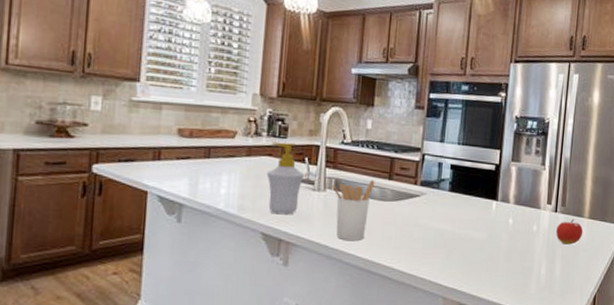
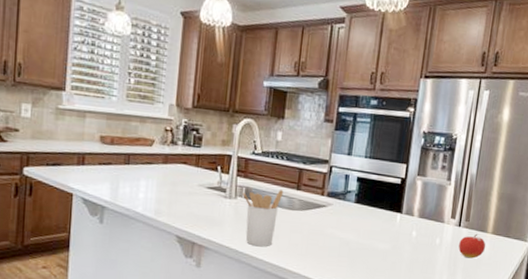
soap bottle: present [266,142,305,215] -> none [181,150,218,220]

